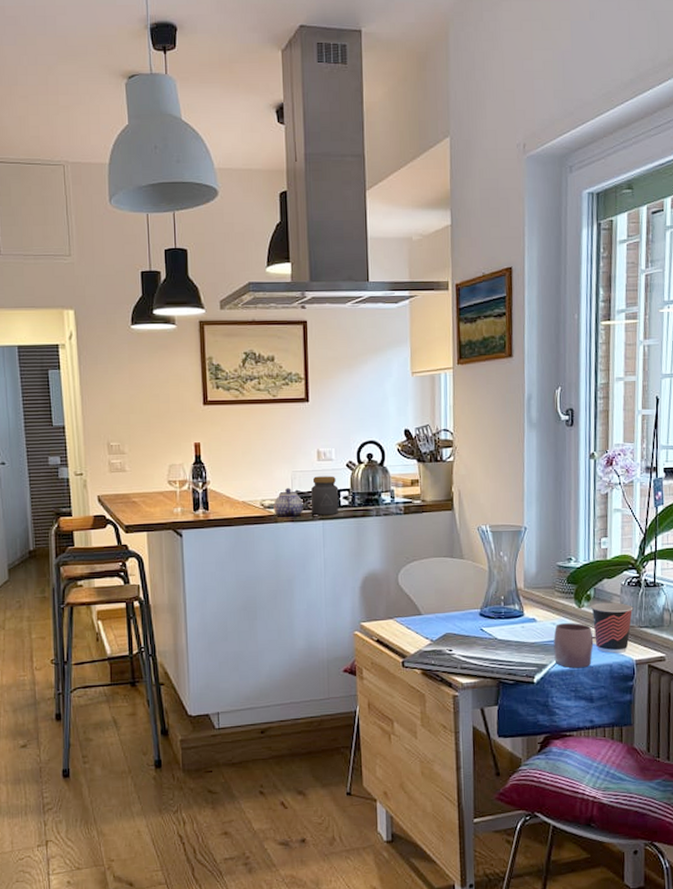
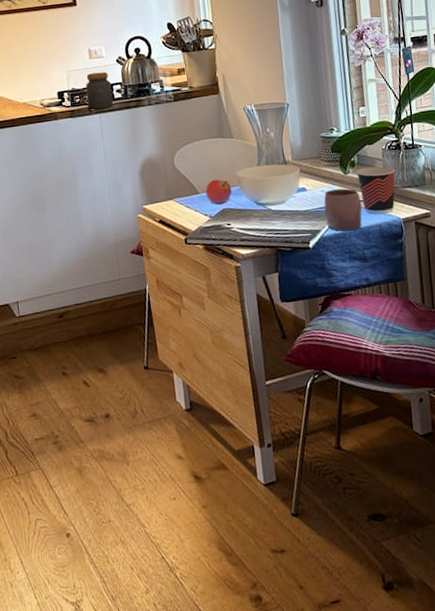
teapot: present [273,487,303,518] -> none [52,86,80,115]
fruit: none [429,601,456,629] -> present [205,179,232,206]
bowl: none [463,590,532,636] -> present [236,164,301,207]

